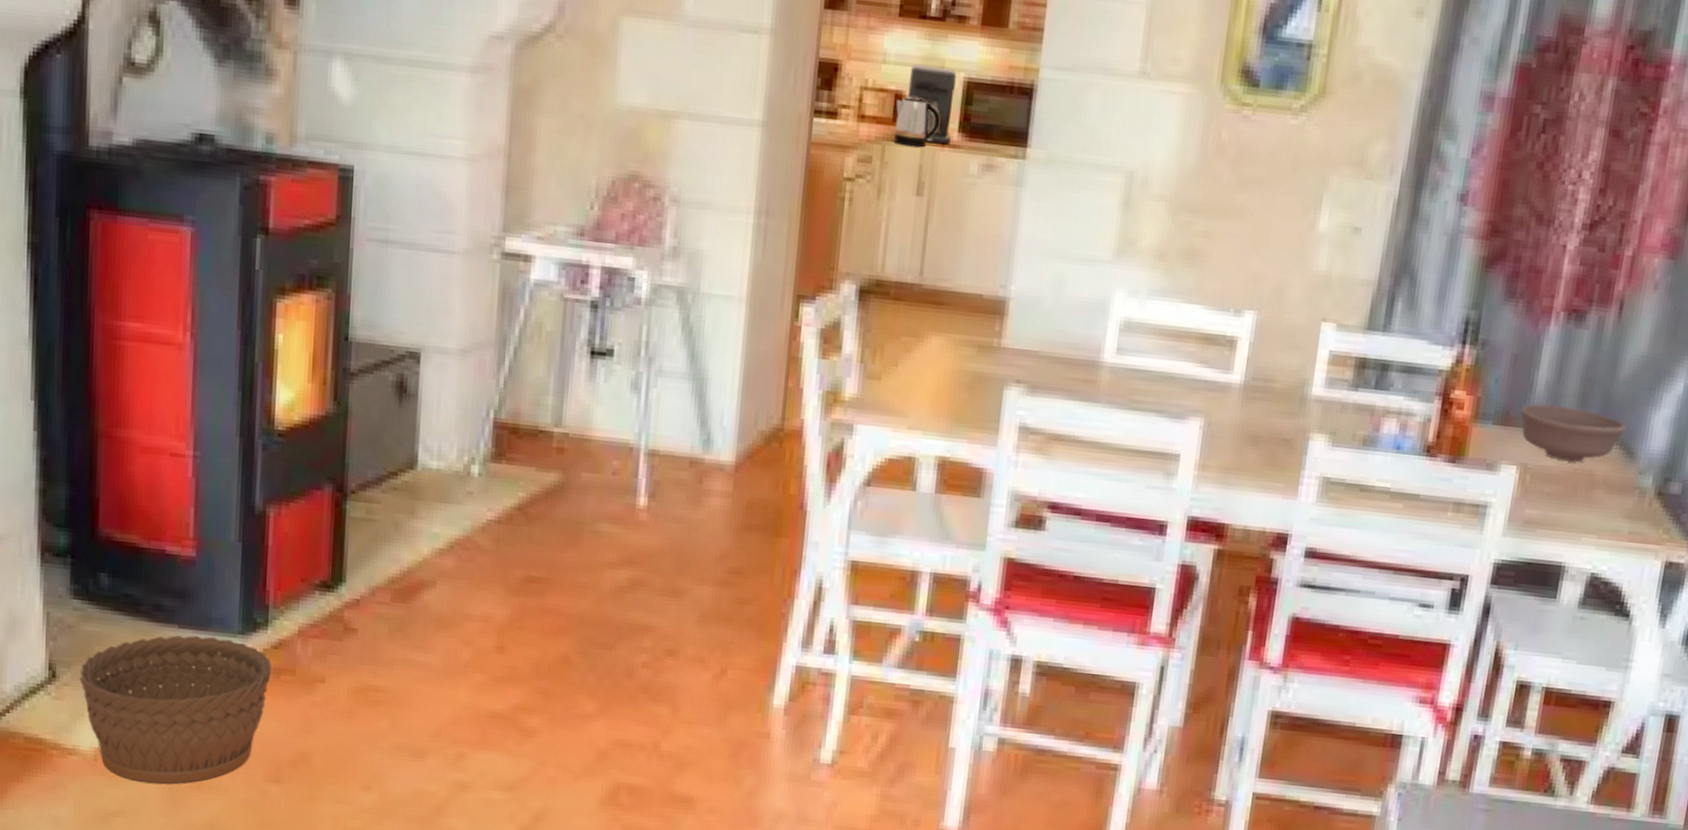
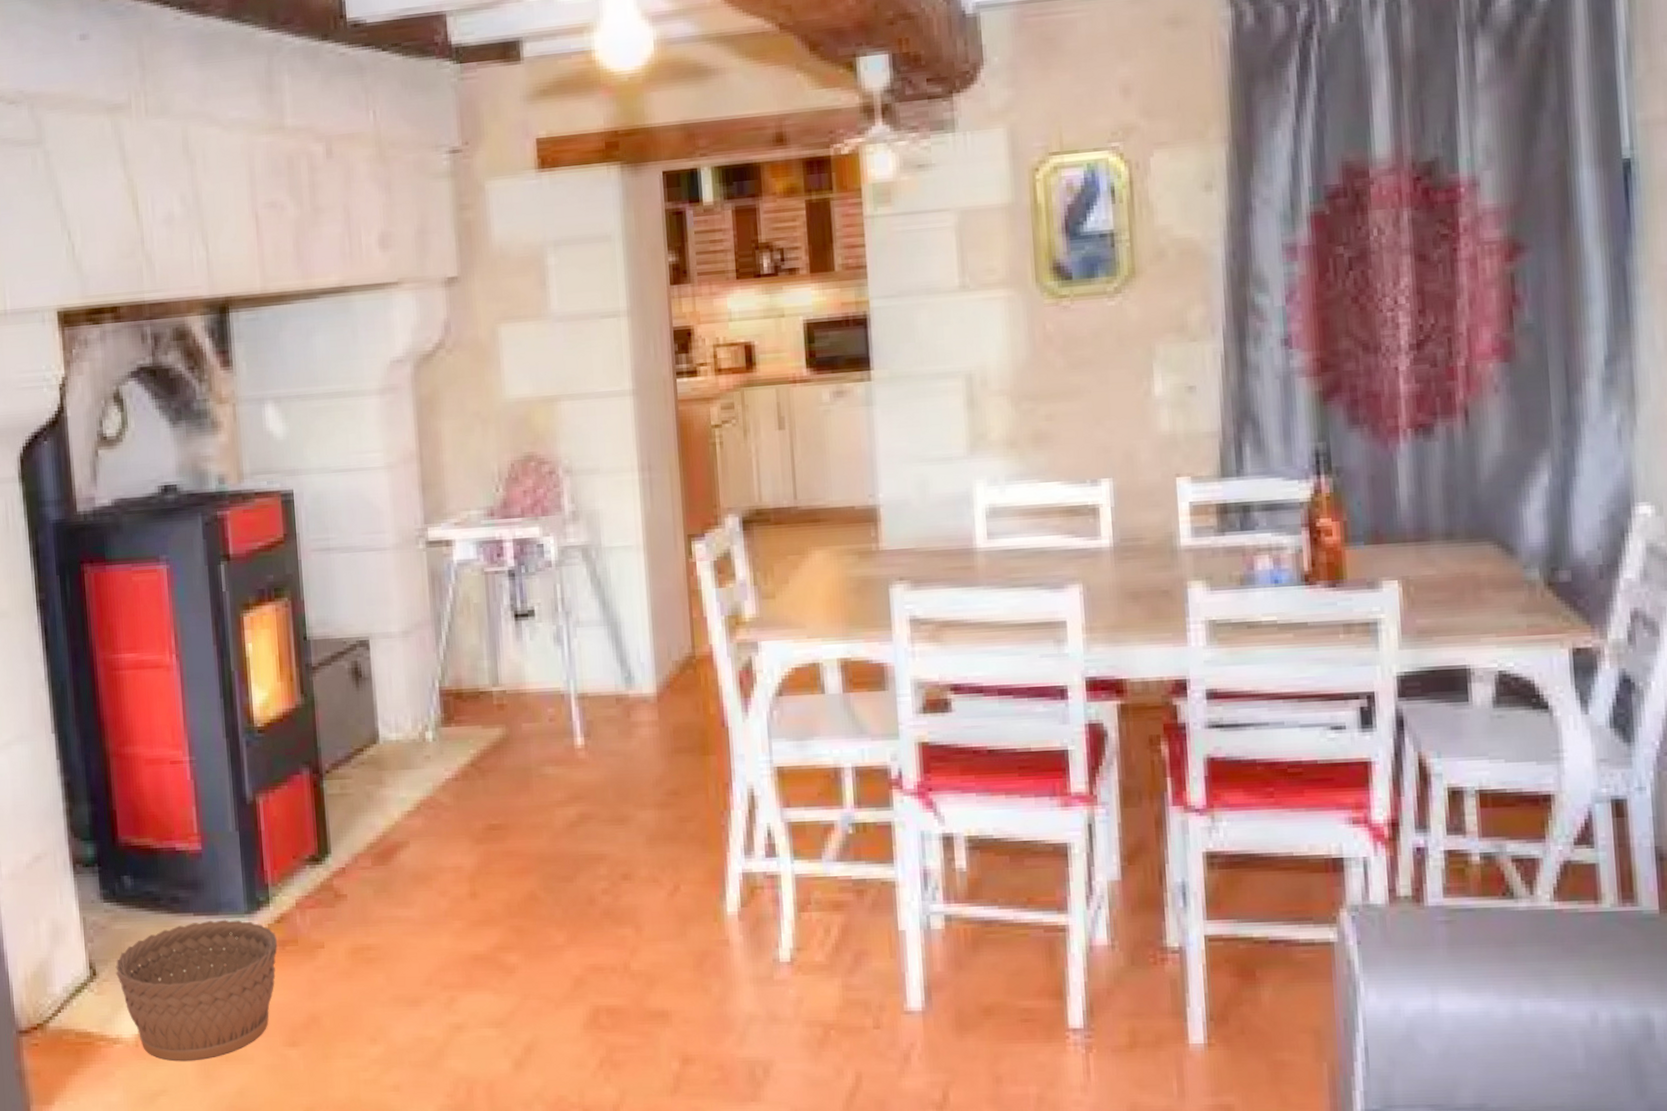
kettle: present [893,96,941,149] -> none [747,344,789,389]
coffee maker: present [907,64,957,145] -> none [754,314,801,382]
bowl: present [1520,404,1627,462] -> none [1388,515,1500,568]

